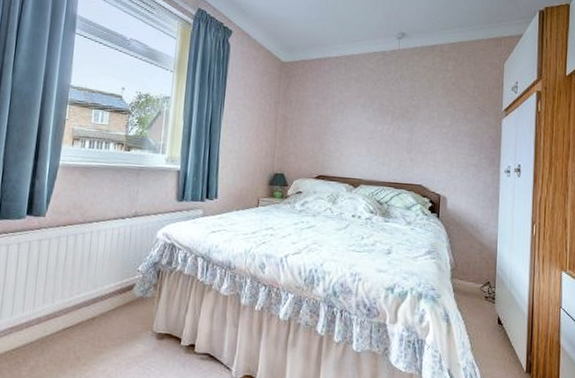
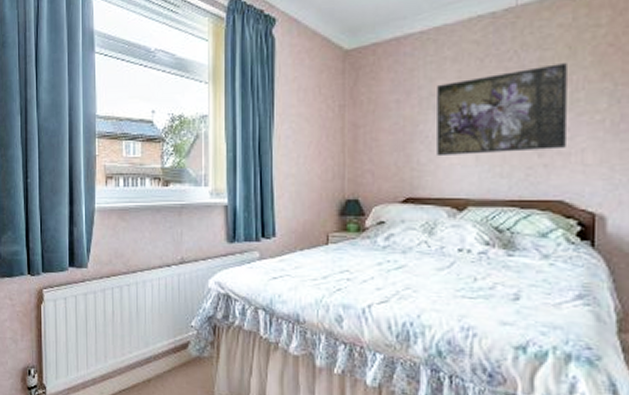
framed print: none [342,92,428,149] -> present [437,63,567,157]

